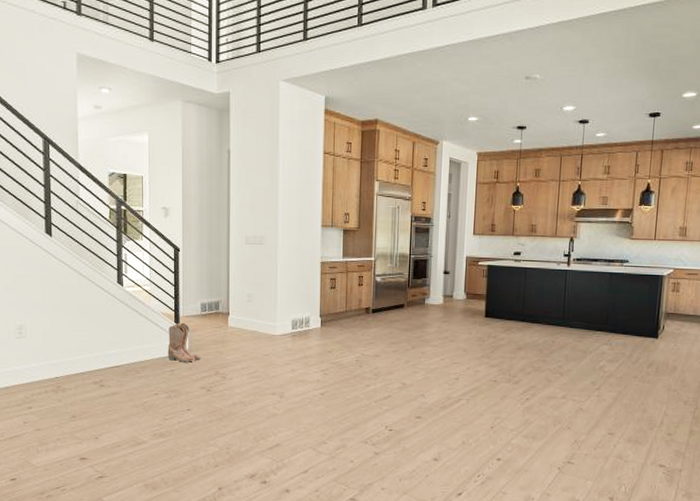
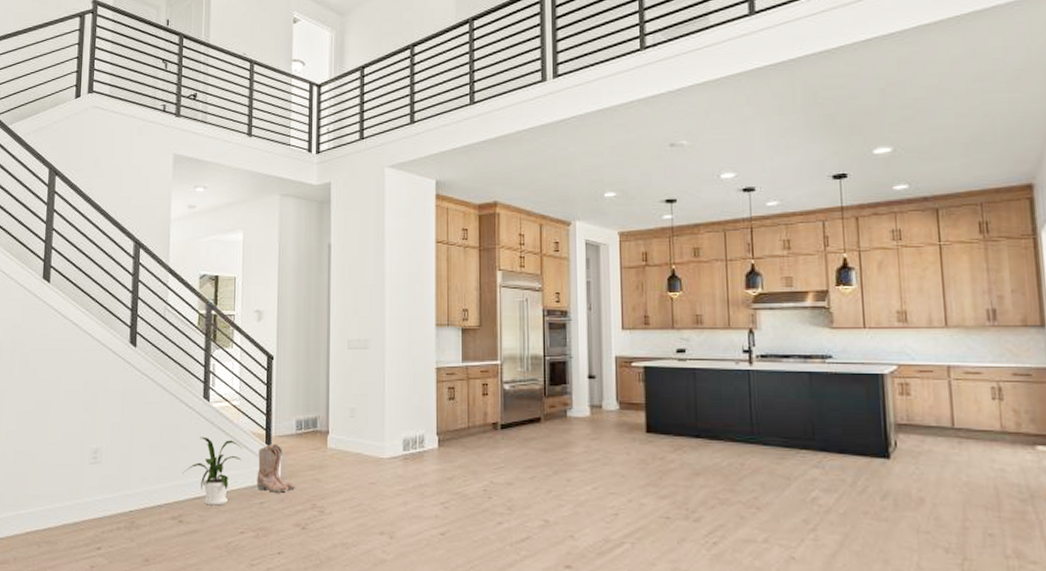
house plant: none [101,316,155,373] -> present [182,436,243,506]

